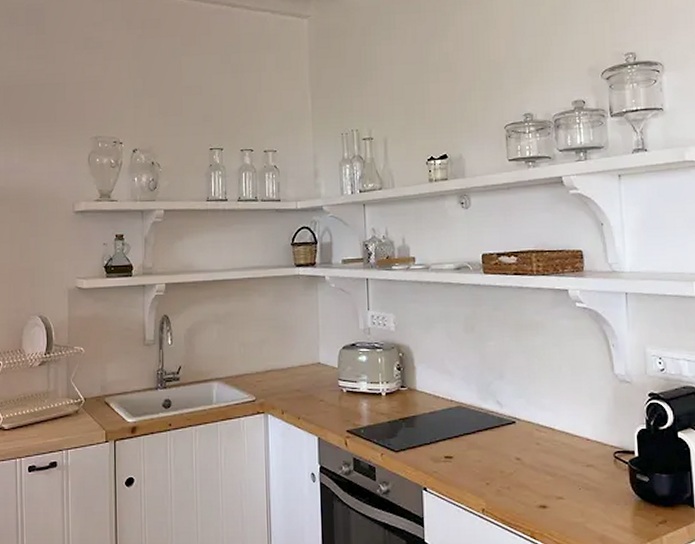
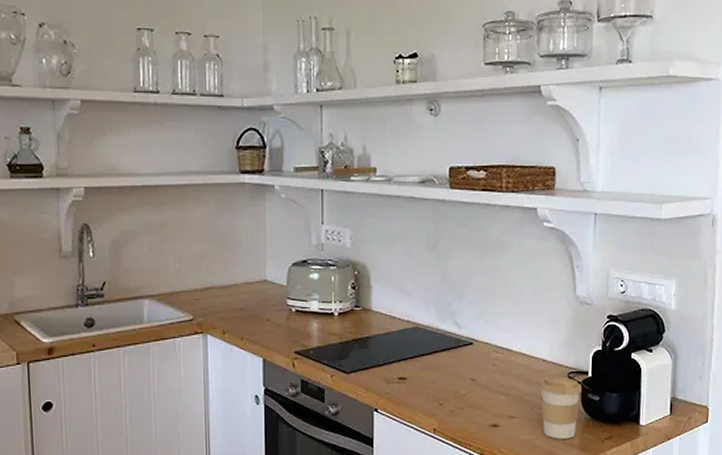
coffee cup: none [585,456,629,522] -> present [539,377,582,439]

